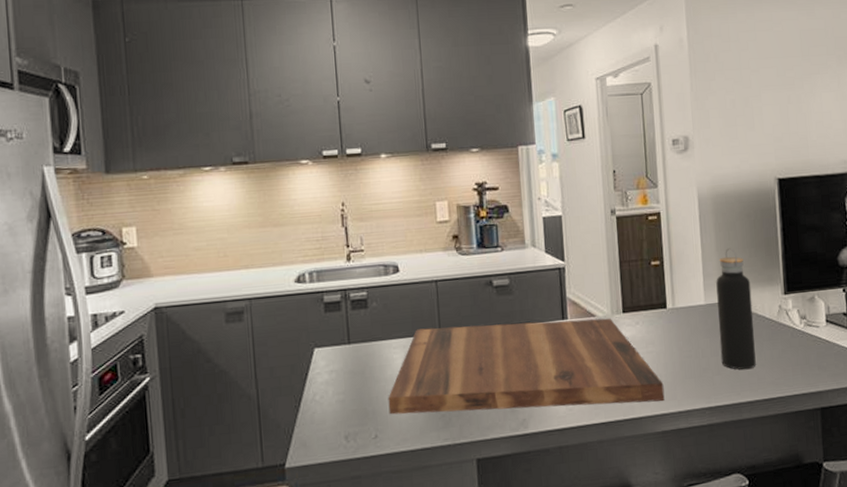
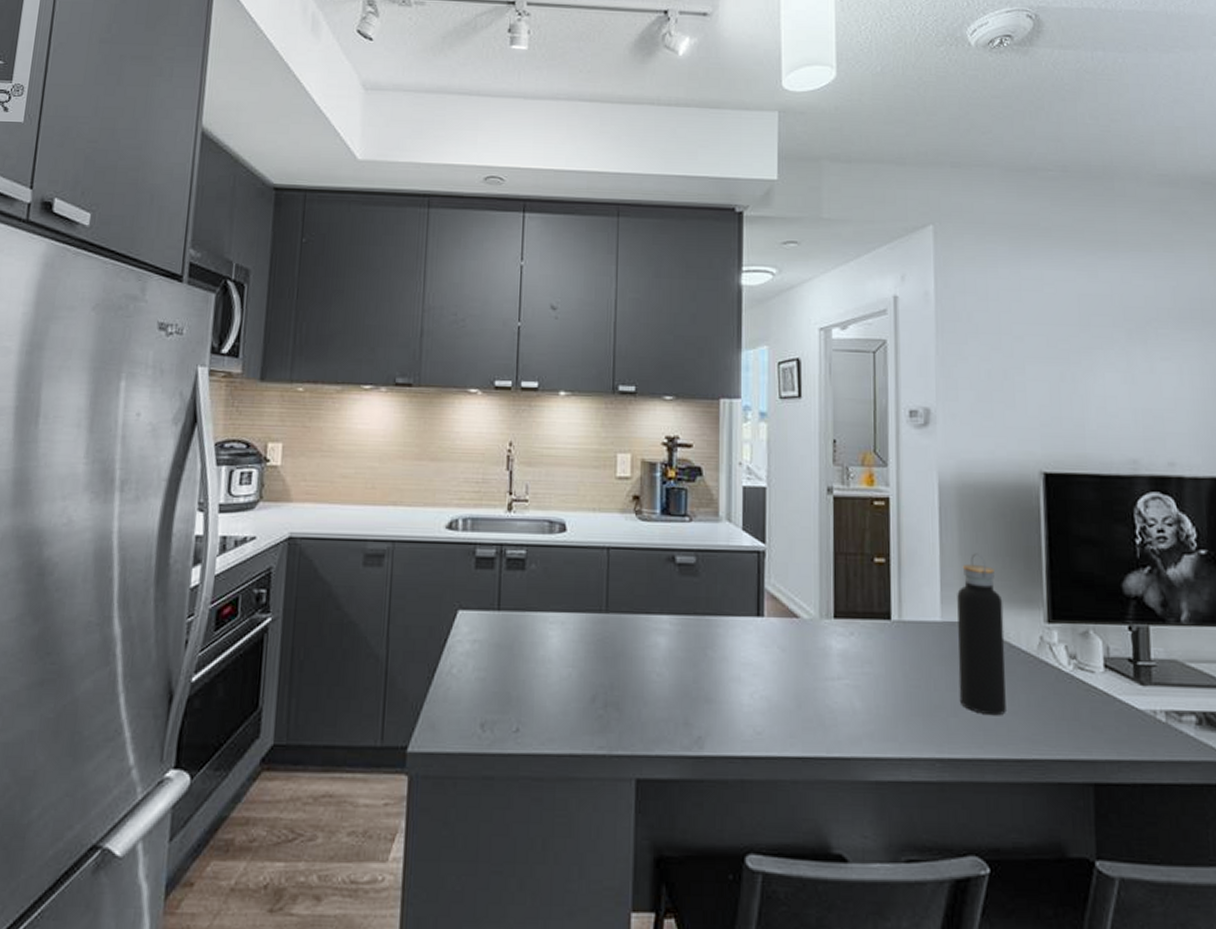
cutting board: present [388,318,665,415] -> none [536,604,882,742]

